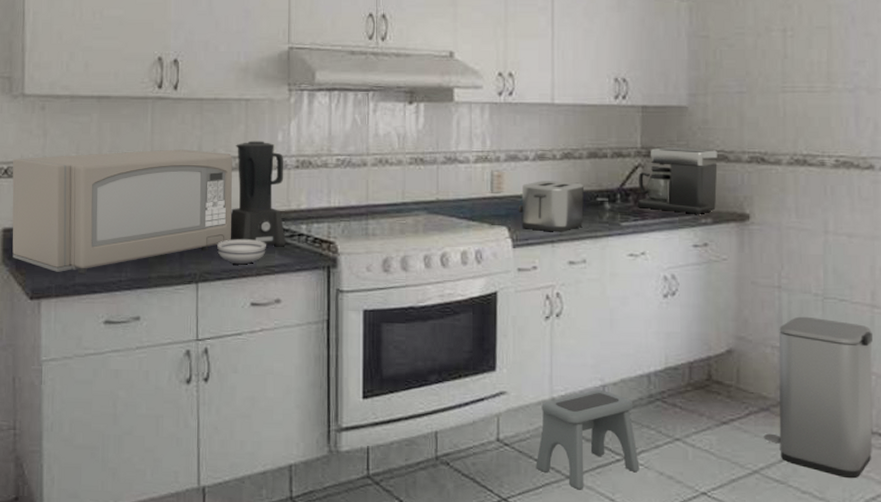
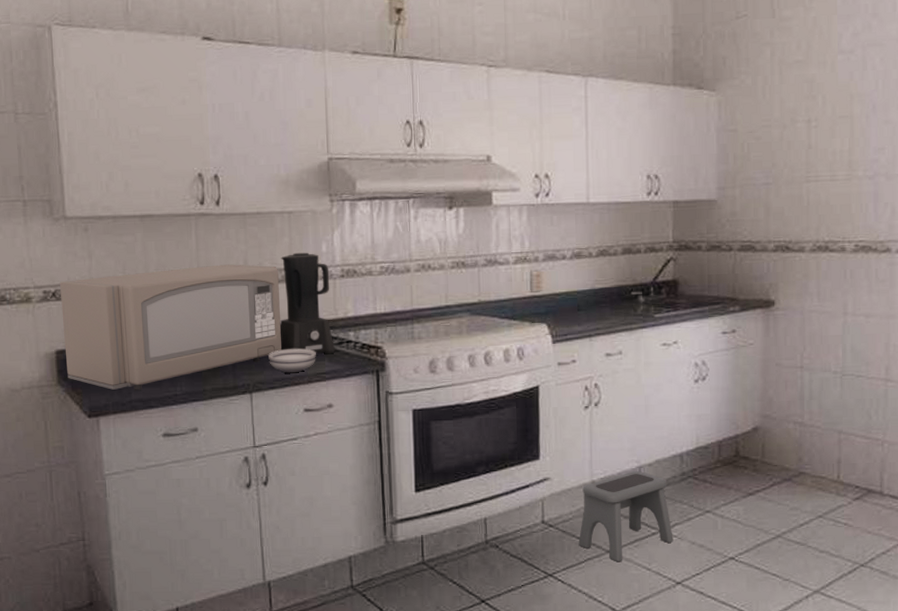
toaster: present [518,181,585,234] -> none [557,277,620,328]
coffee maker: present [637,147,718,214] -> none [669,239,745,303]
pedal bin: present [764,316,873,478] -> none [786,393,886,536]

